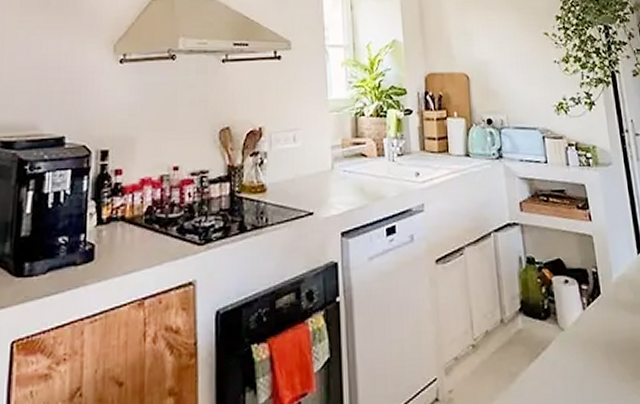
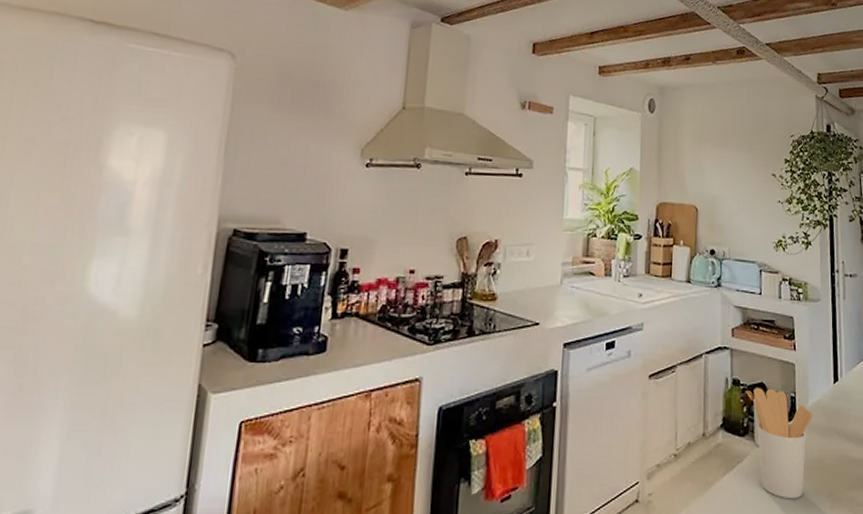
utensil holder: none [551,264,619,387] -> present [753,388,812,499]

